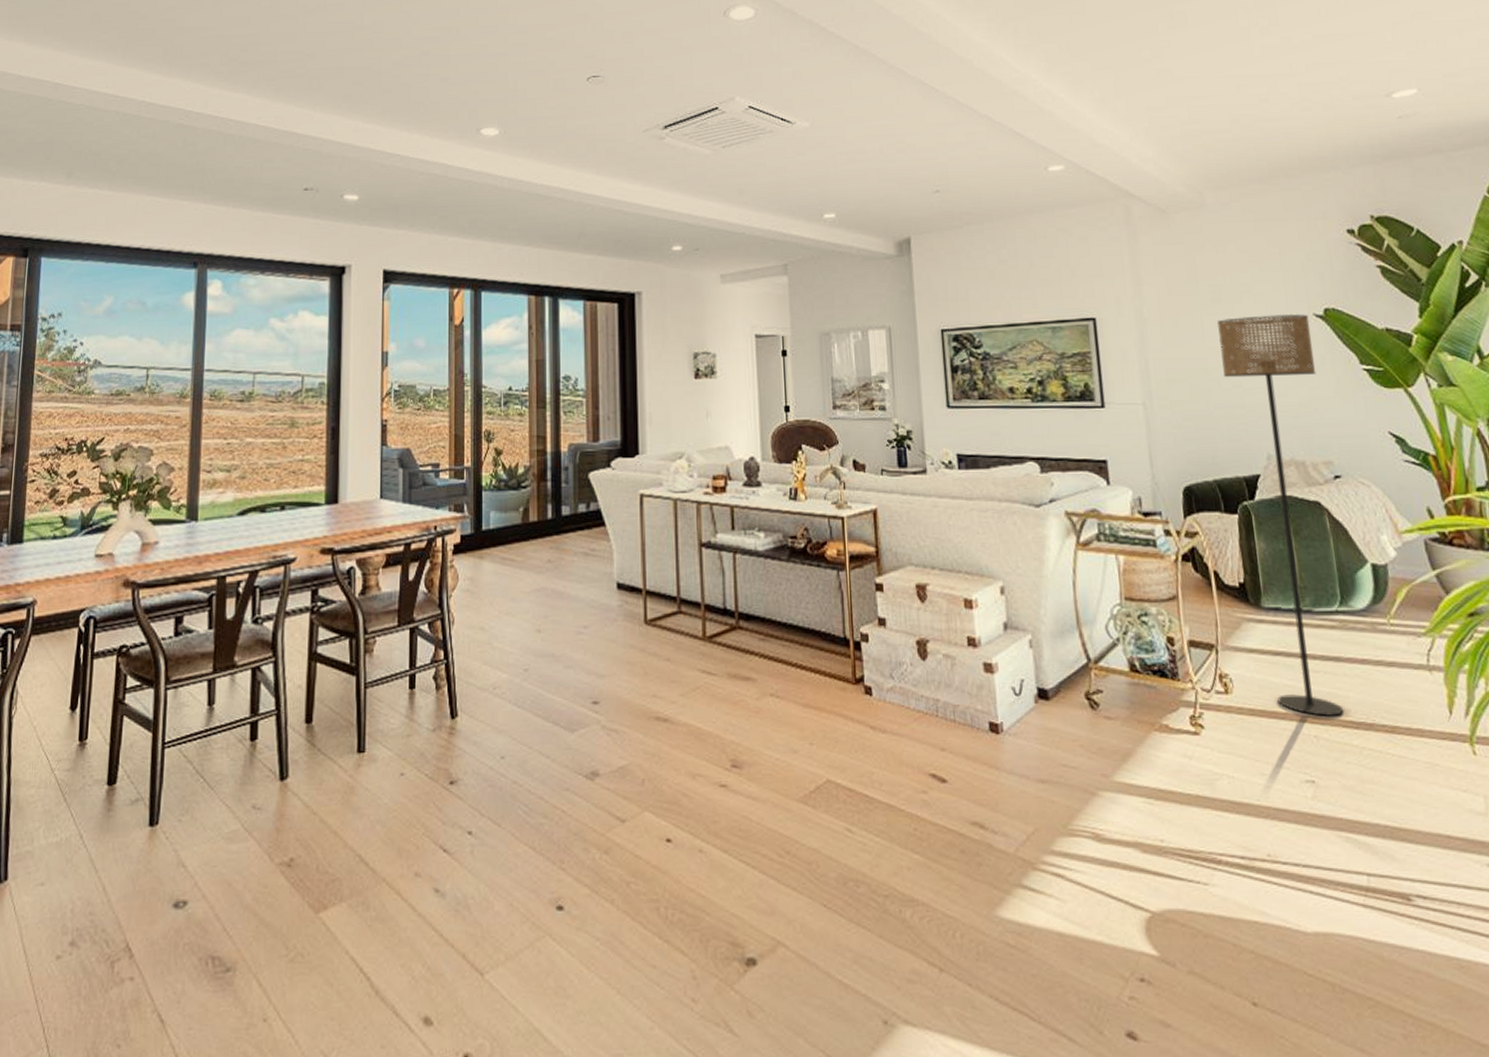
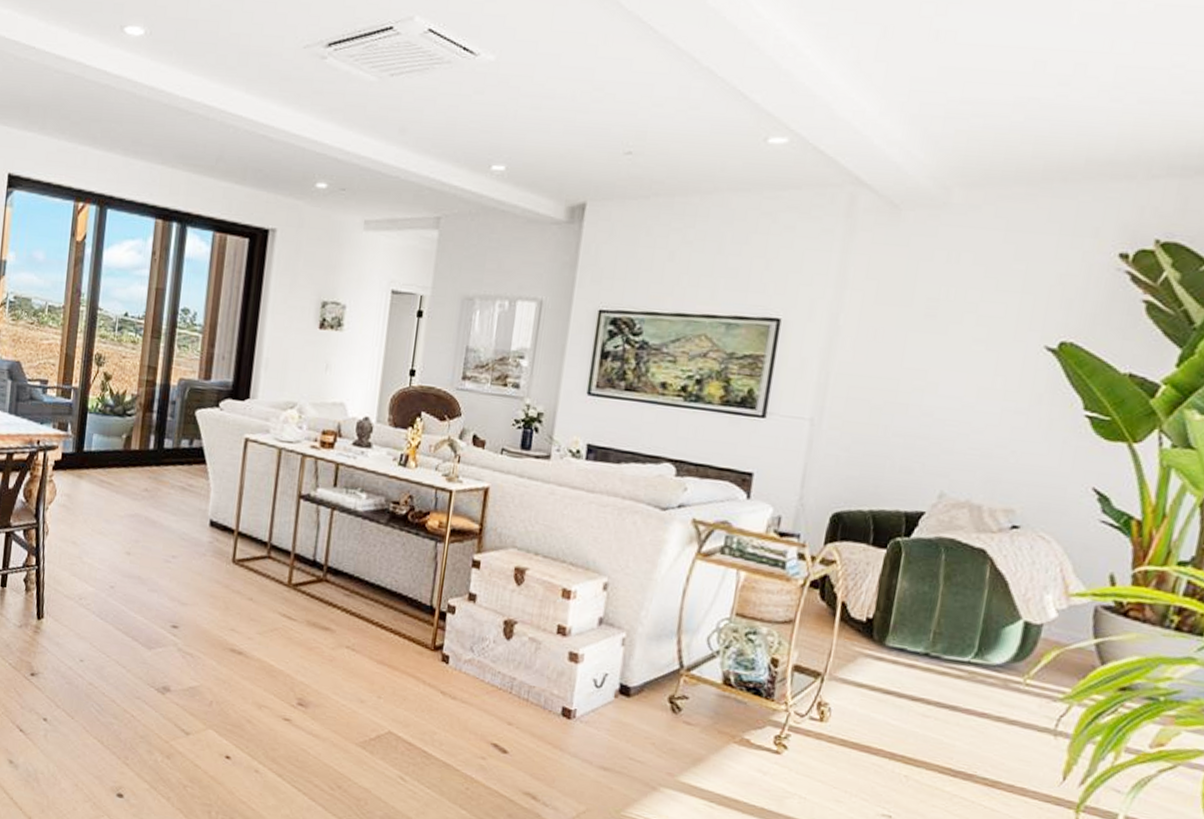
floor lamp: present [1216,313,1344,717] -> none [875,338,1039,762]

